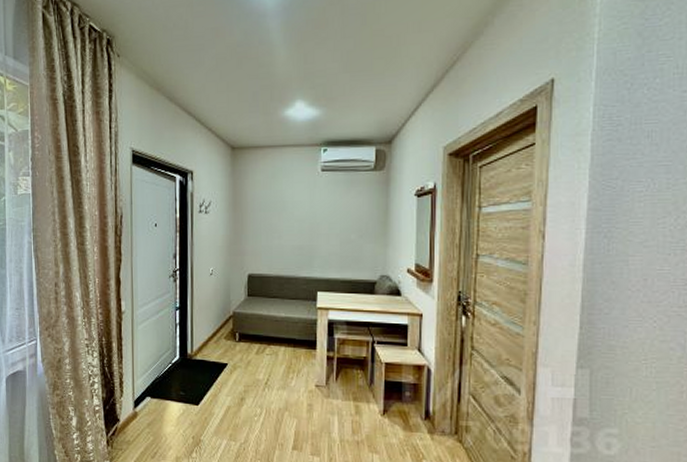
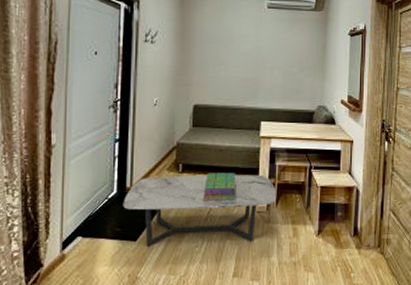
coffee table: none [185,344,335,416] -> present [123,174,276,248]
stack of books: none [260,343,295,372] -> present [202,172,238,201]

